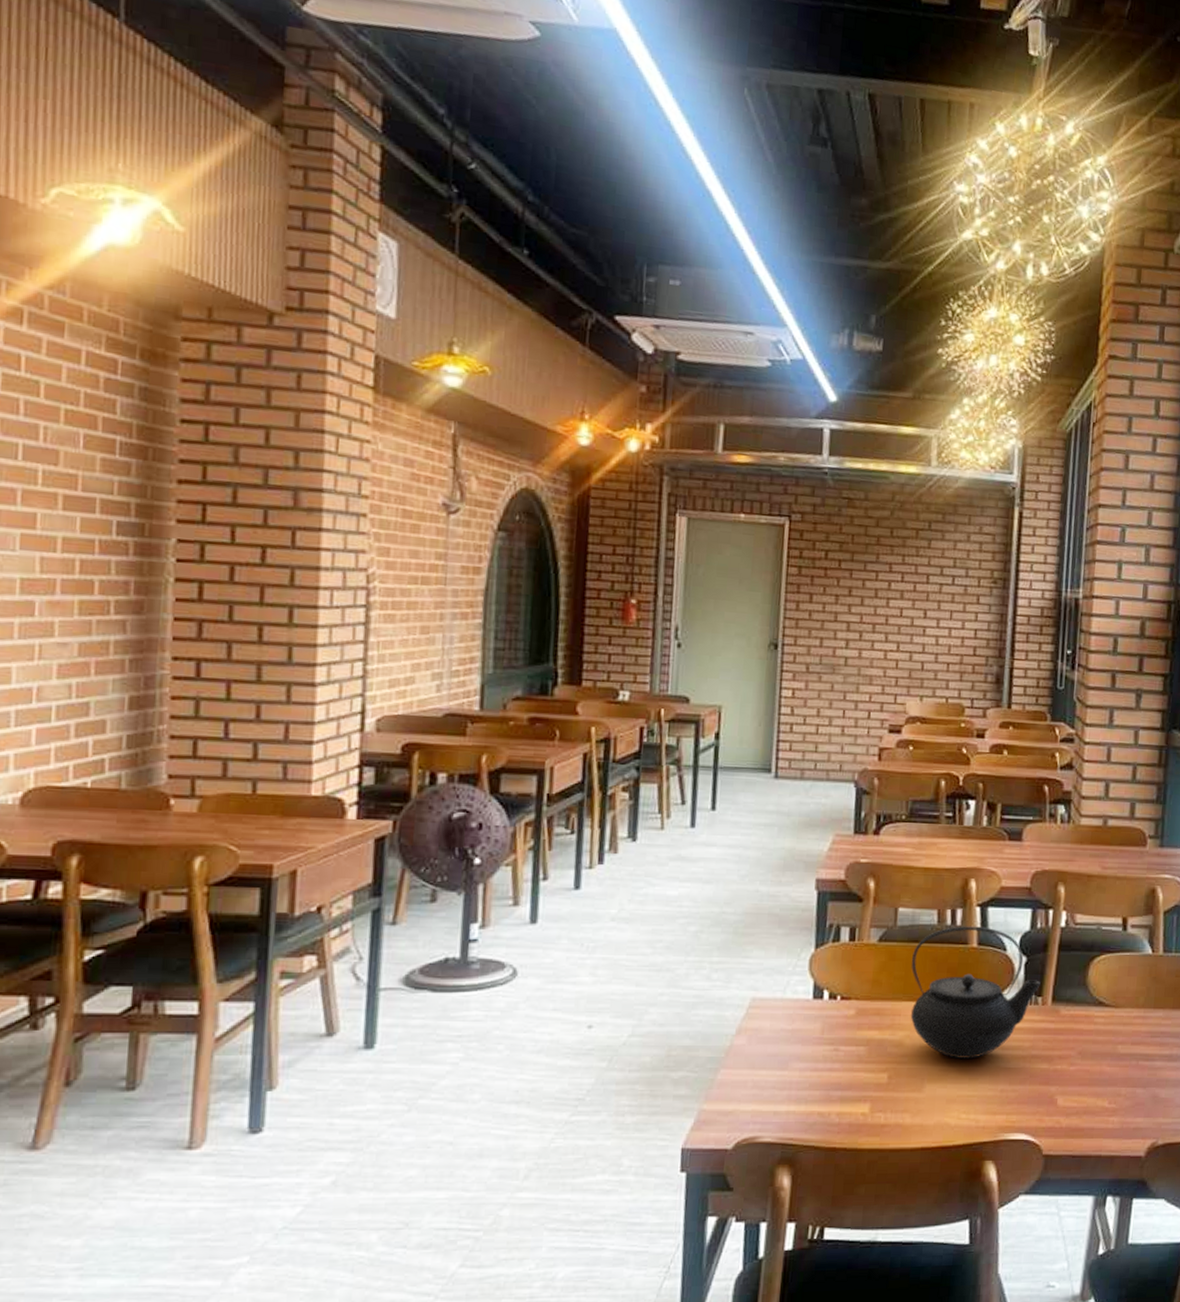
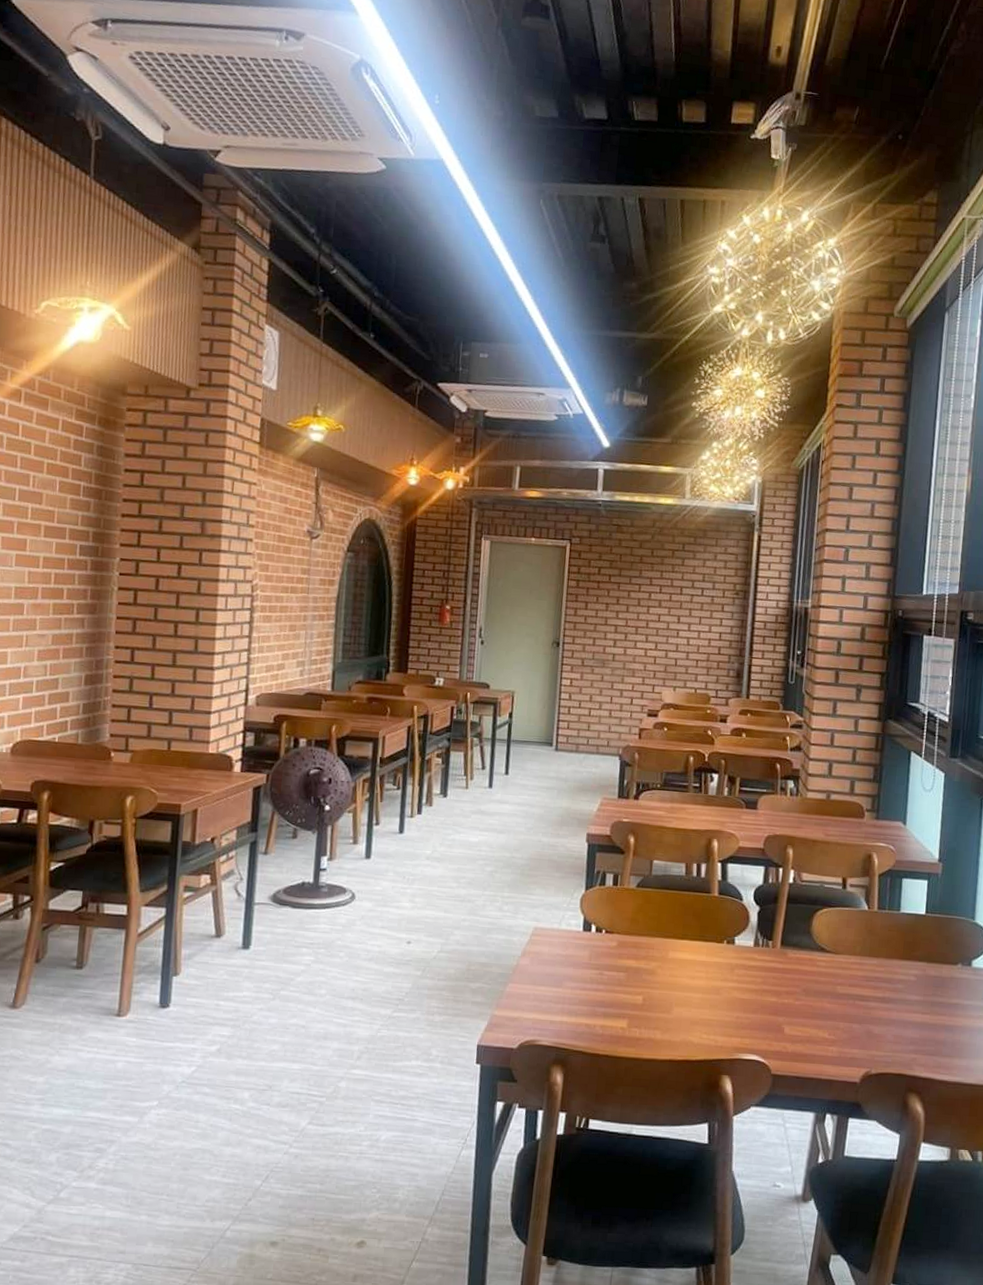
teapot: present [910,926,1041,1058] -> none [662,878,771,989]

